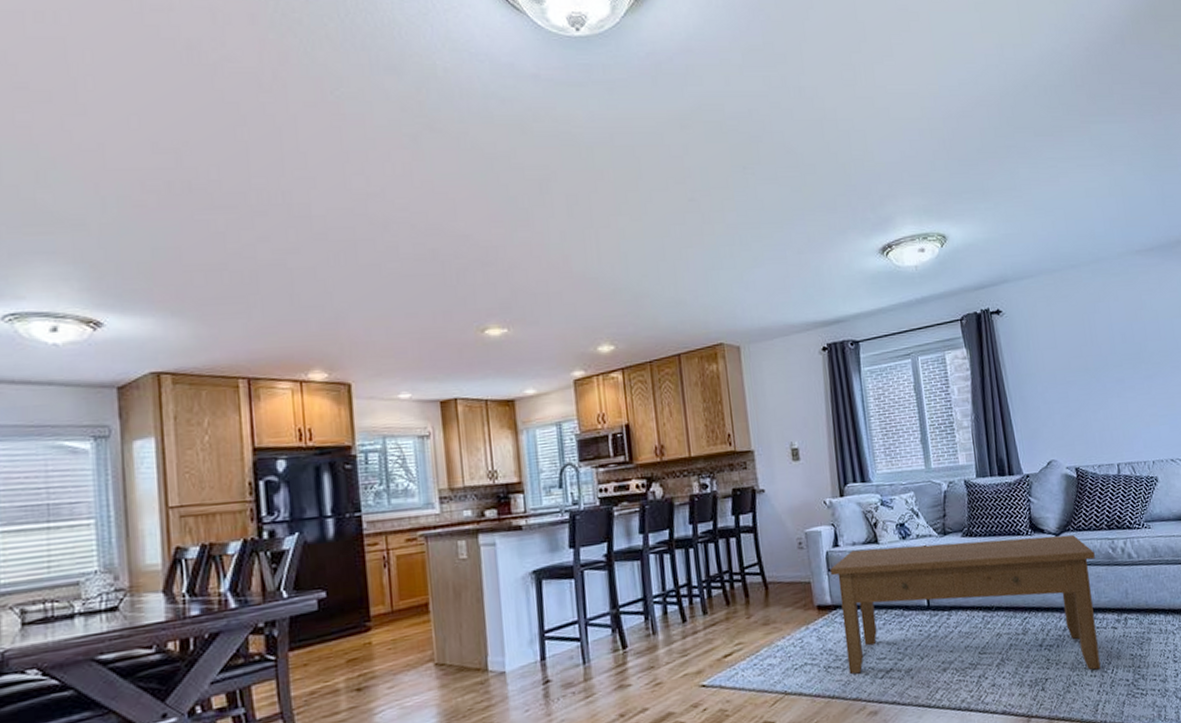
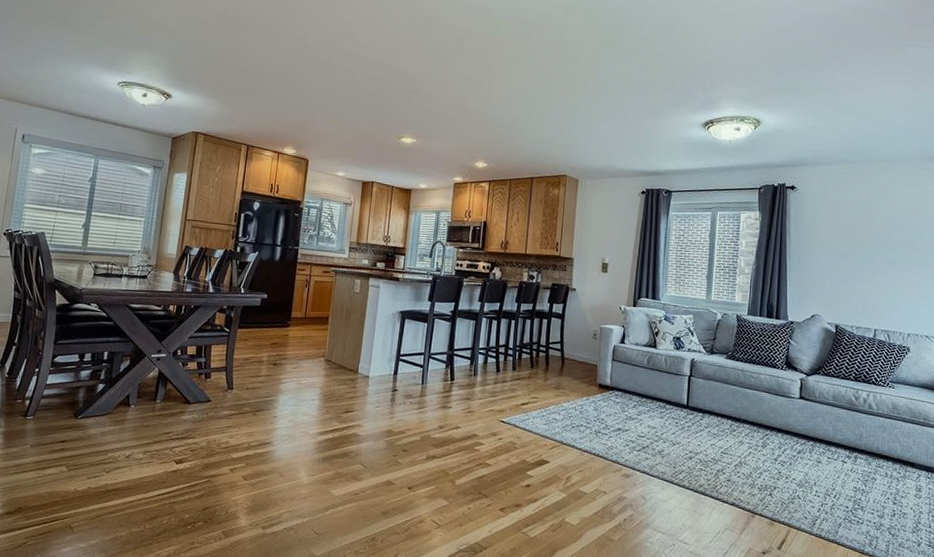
coffee table: present [830,534,1101,675] -> none [613,349,839,492]

